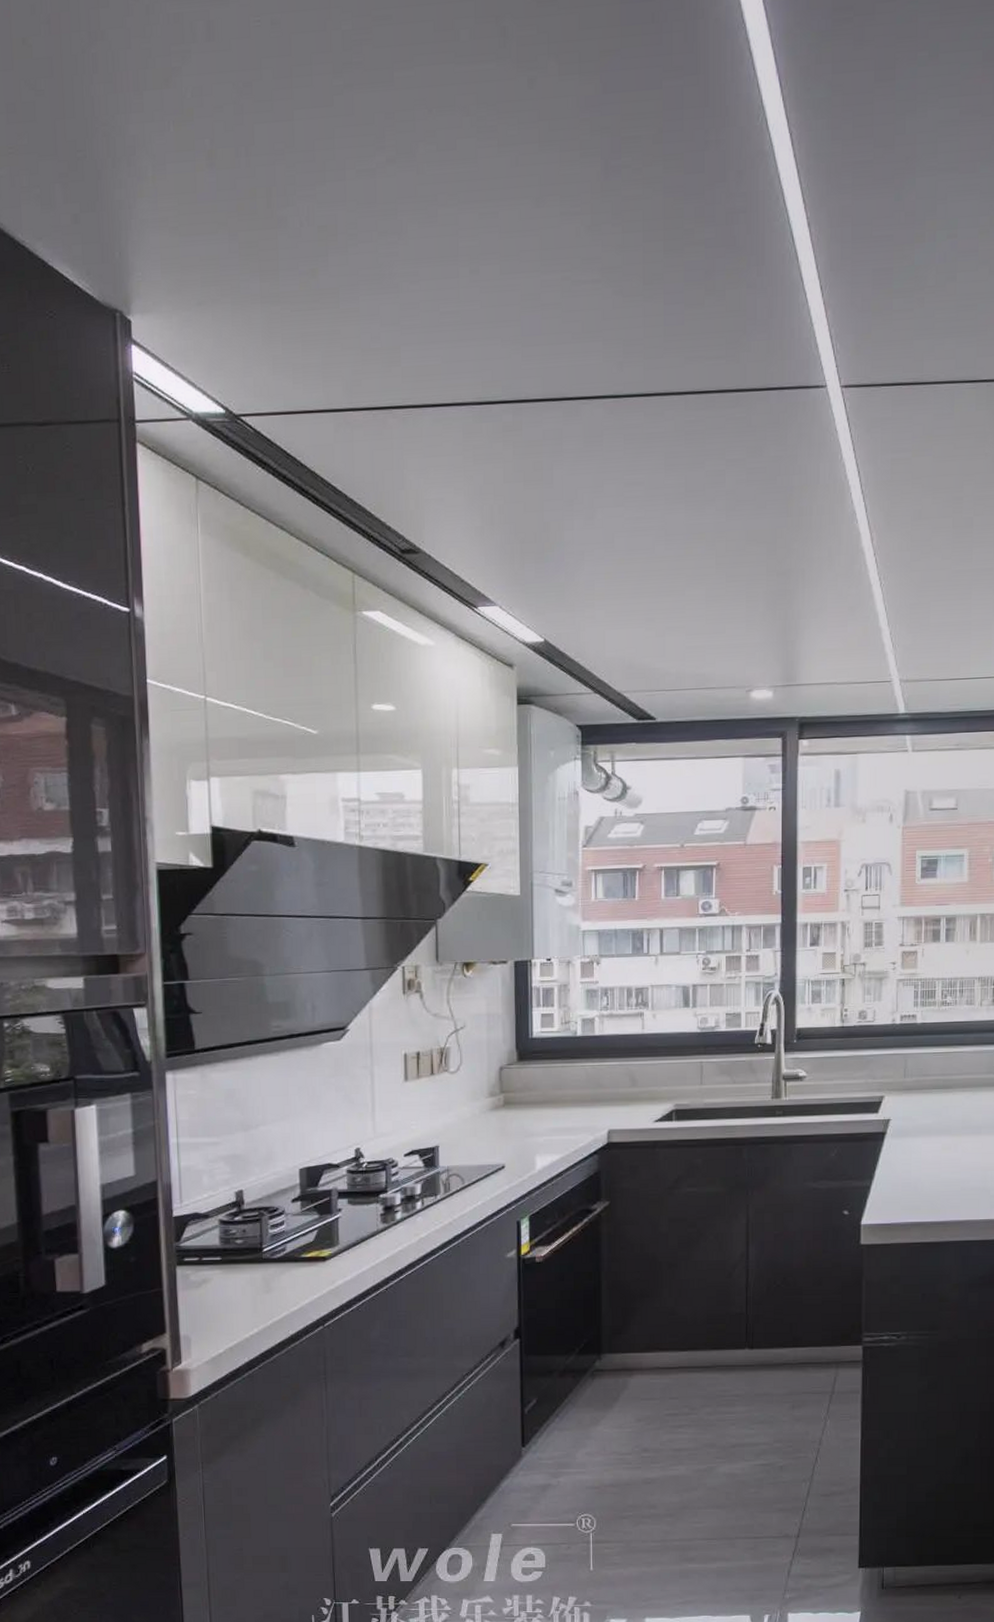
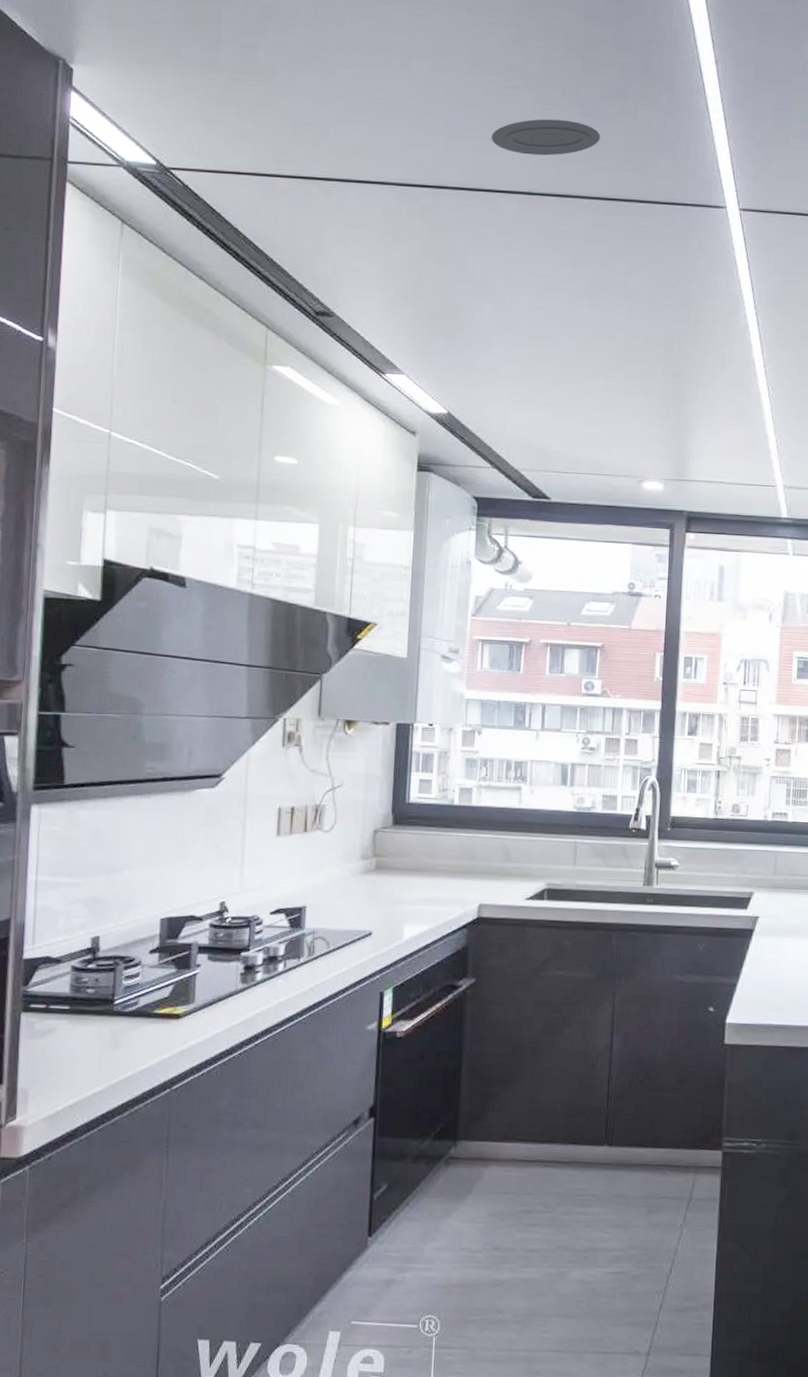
recessed light: none [570,310,688,355] -> present [491,119,601,156]

